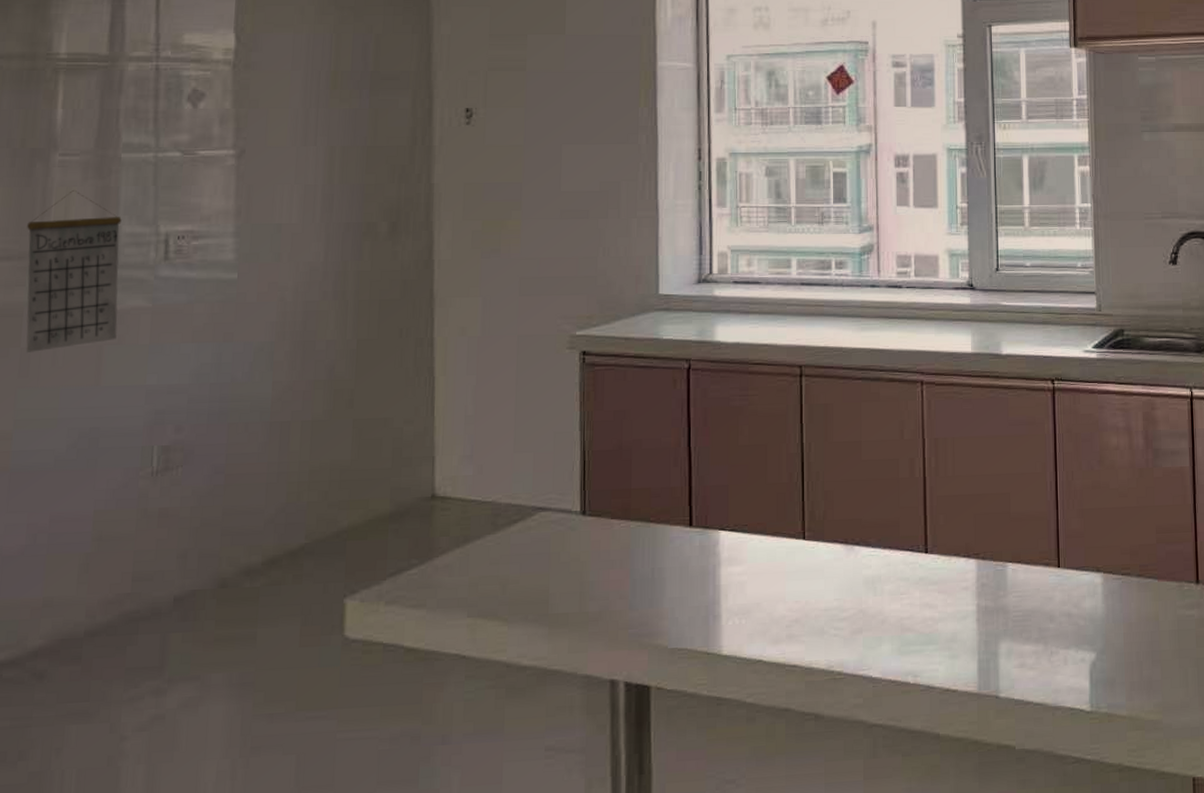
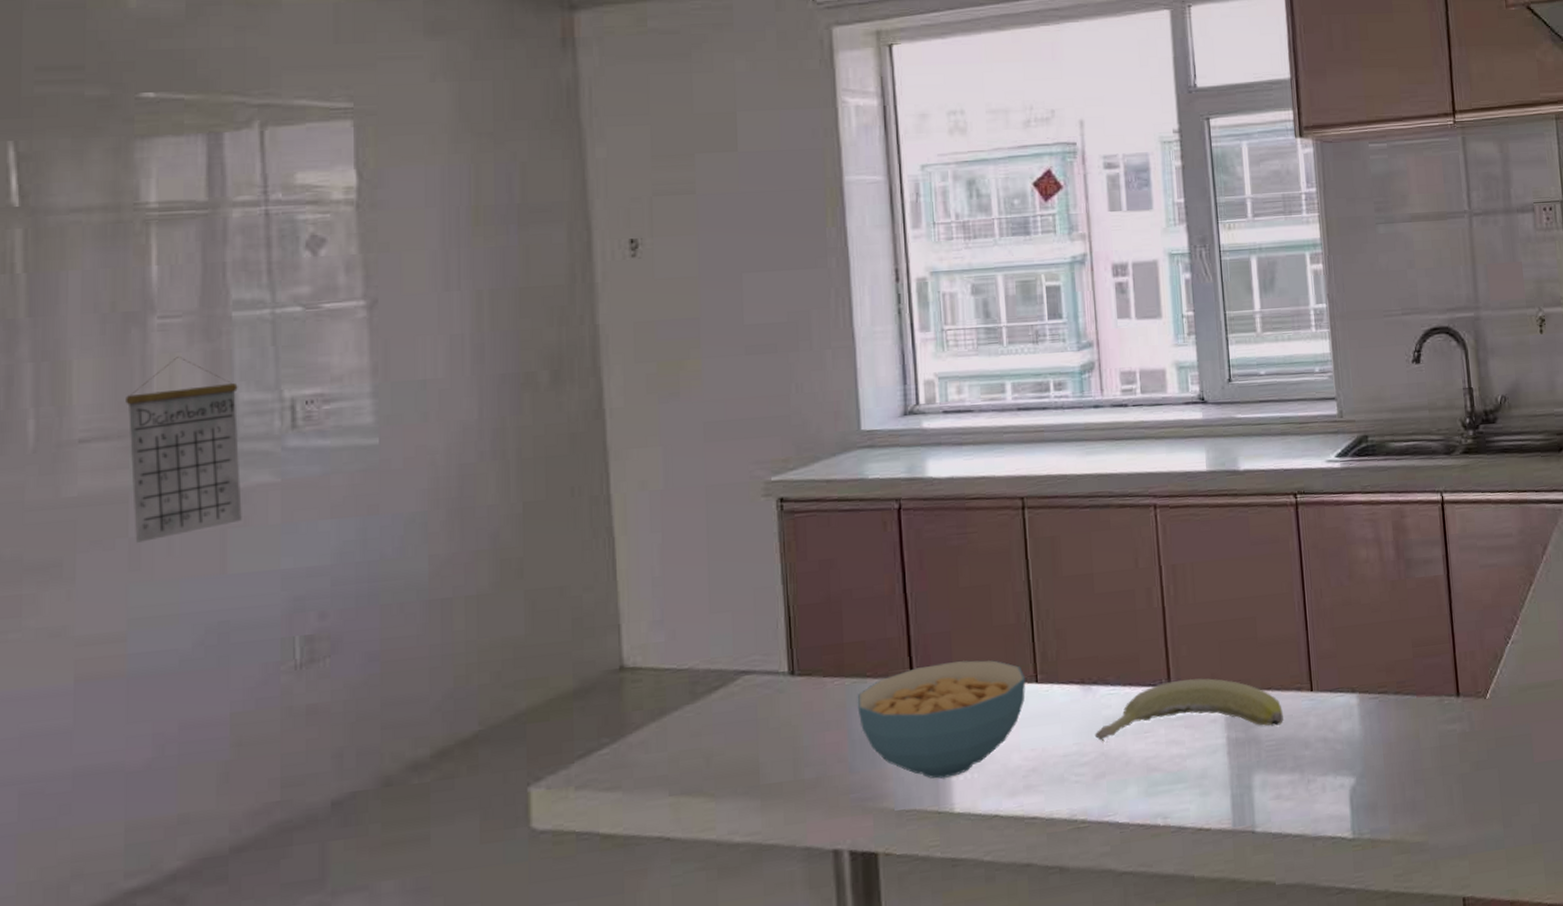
cereal bowl: none [640,513,794,623] -> present [857,659,1026,779]
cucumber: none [854,546,1031,601] -> present [1094,678,1283,743]

